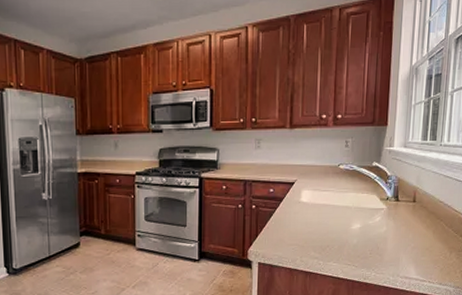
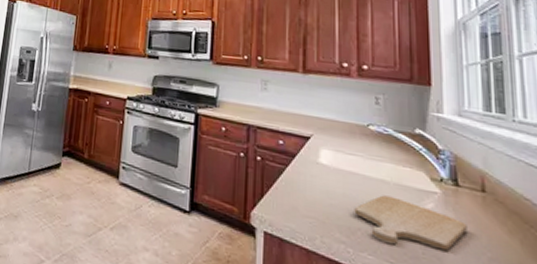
chopping board: none [325,217,401,252] -> present [354,195,467,251]

